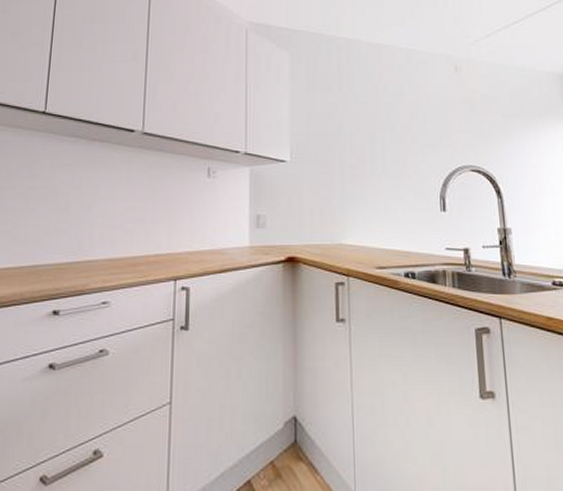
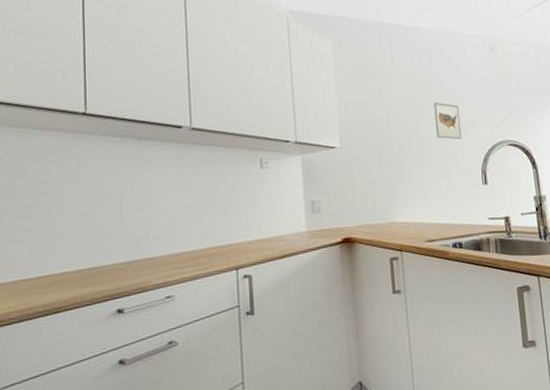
wall art: none [391,120,420,161] -> present [433,102,462,140]

